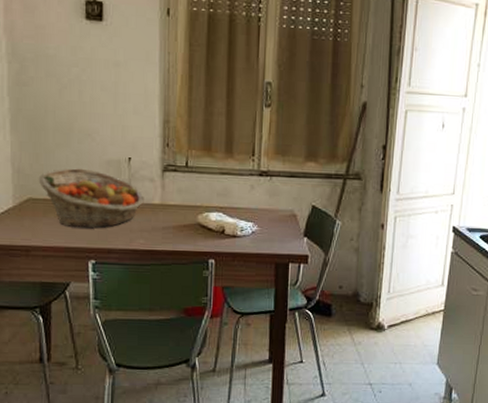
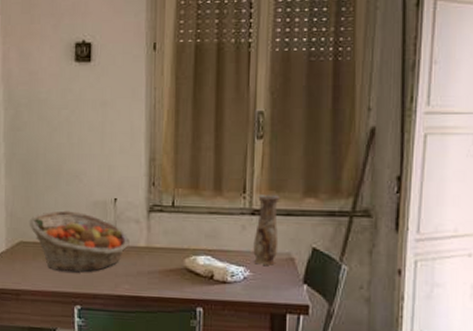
vase: none [261,158,285,221] -> present [253,195,280,265]

